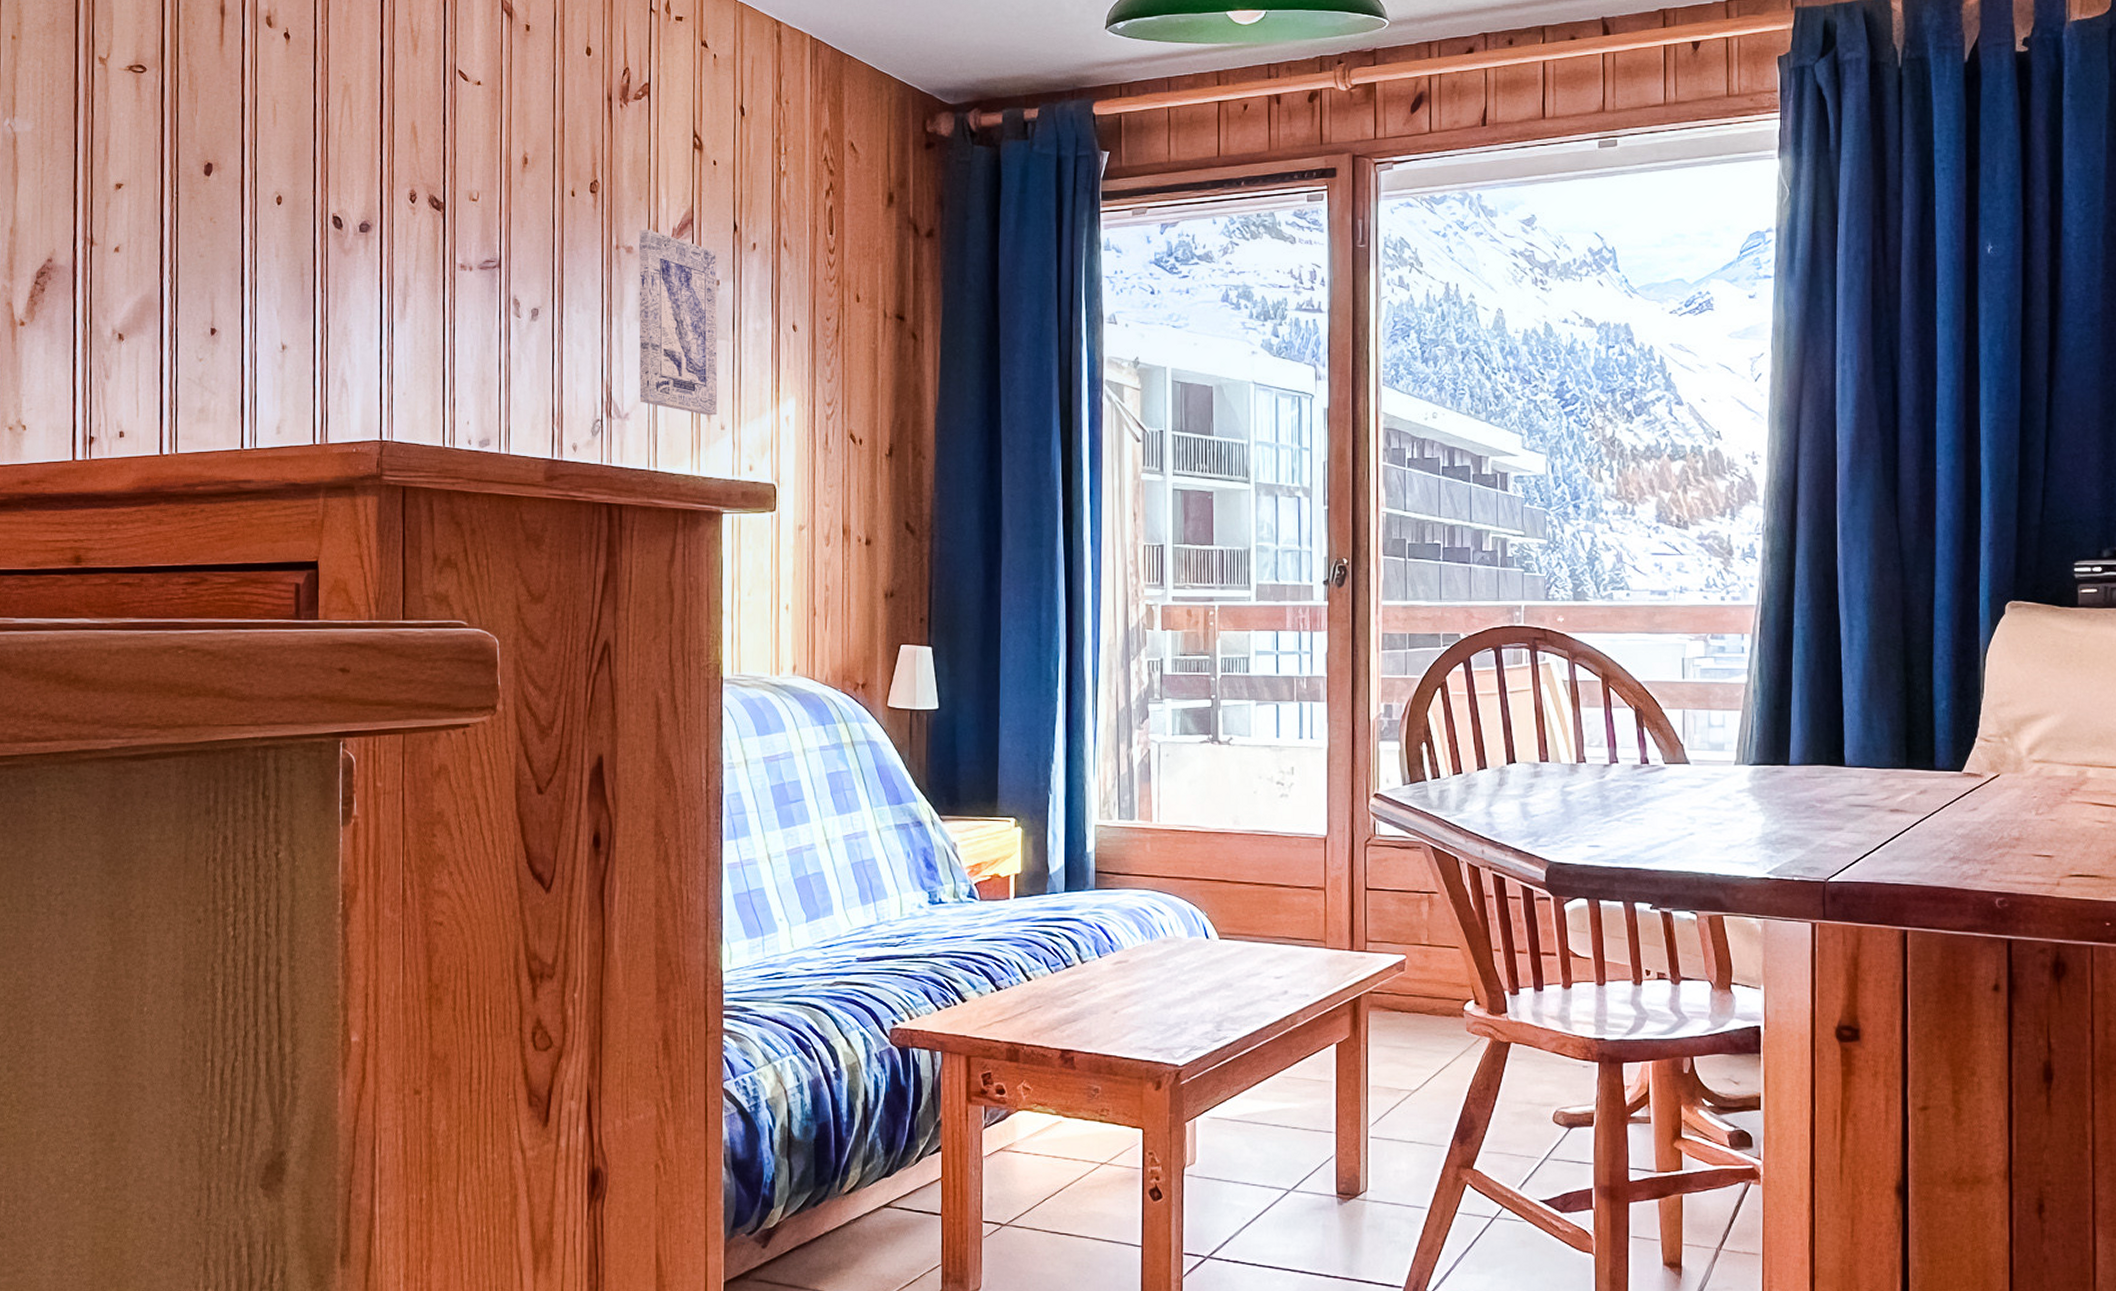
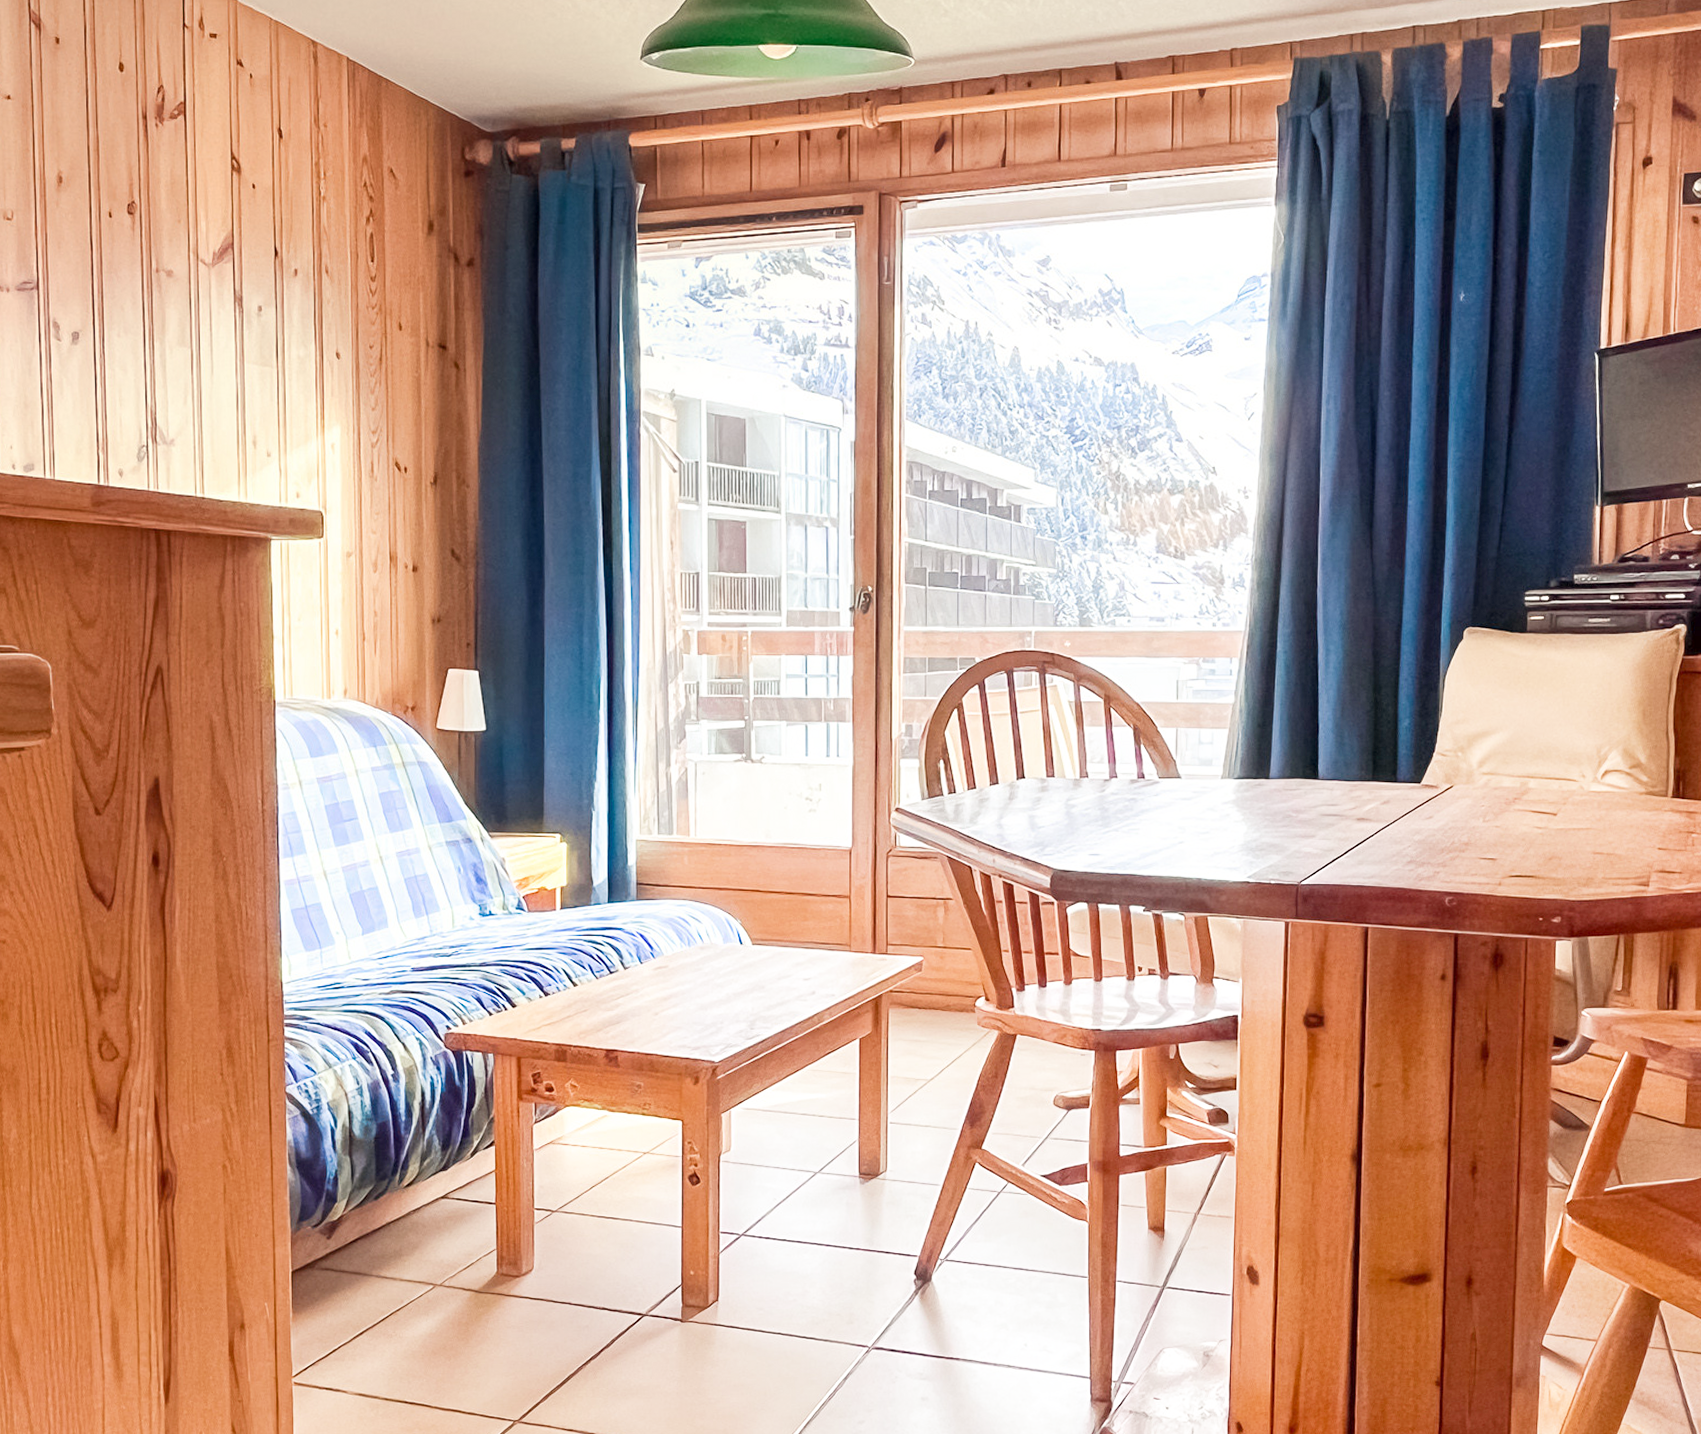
wall art: present [639,229,718,416] -> none [179,253,263,442]

